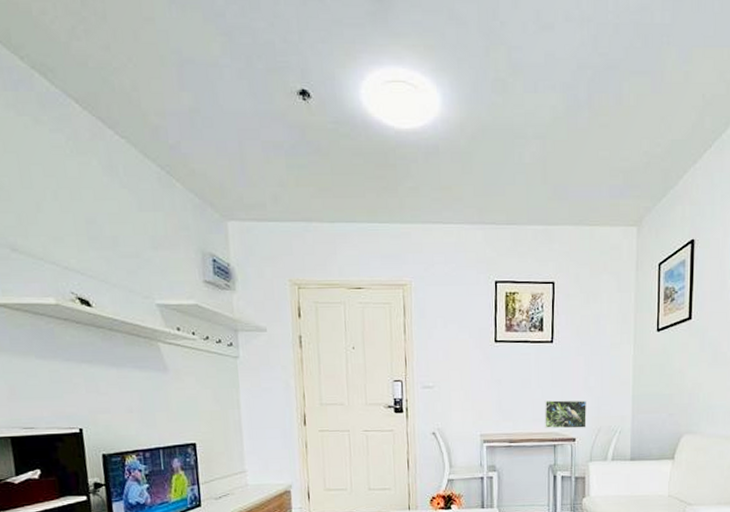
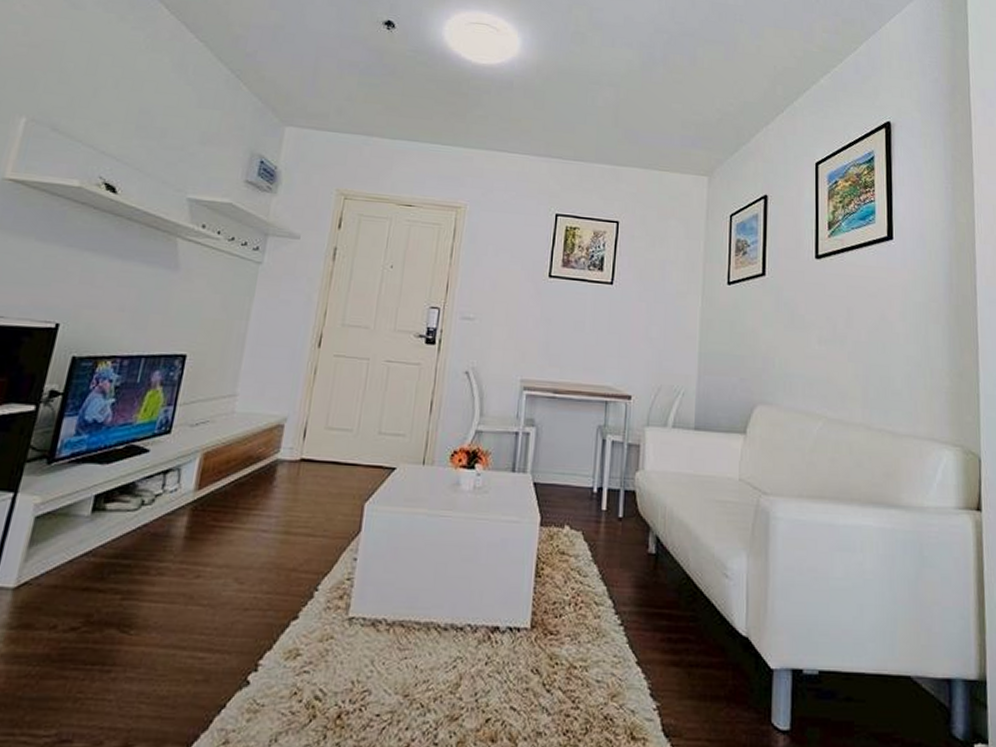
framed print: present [544,400,588,429] -> none [597,348,648,385]

